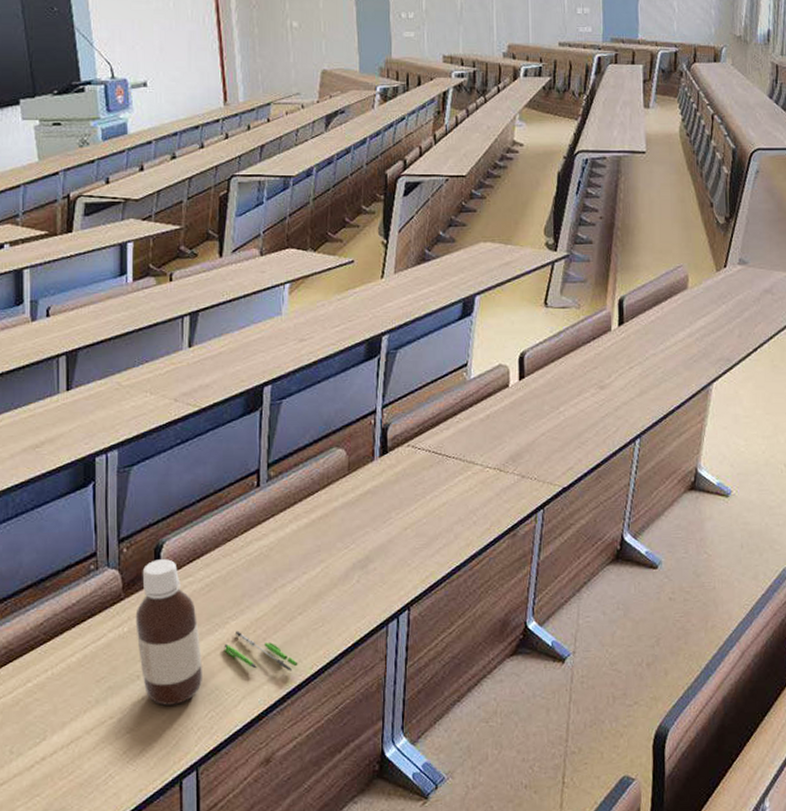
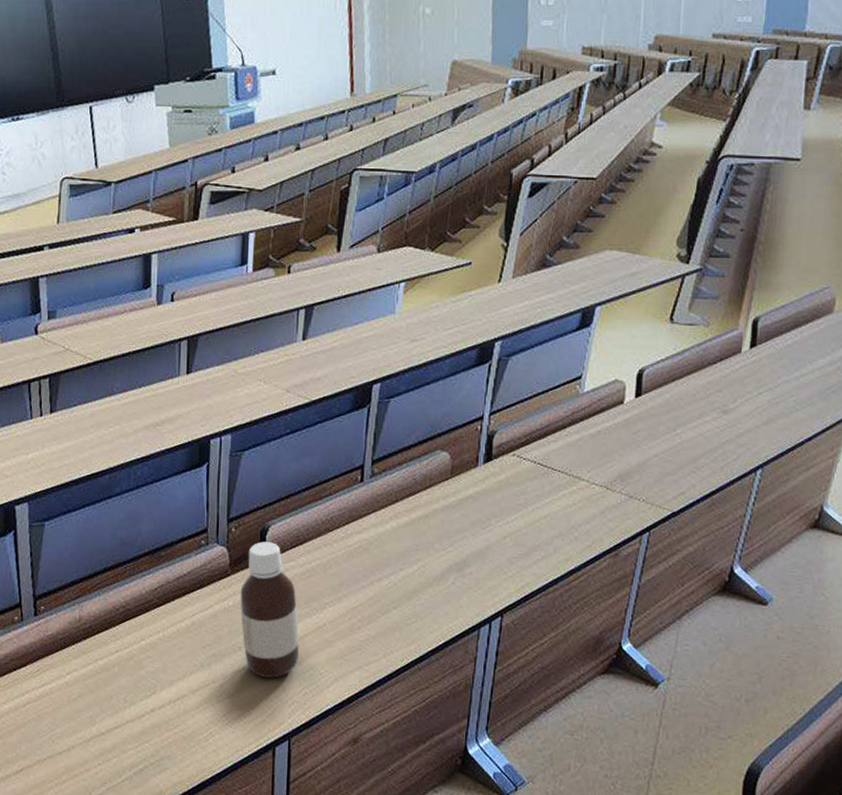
pen: present [224,630,298,671] -> none [320,617,390,661]

